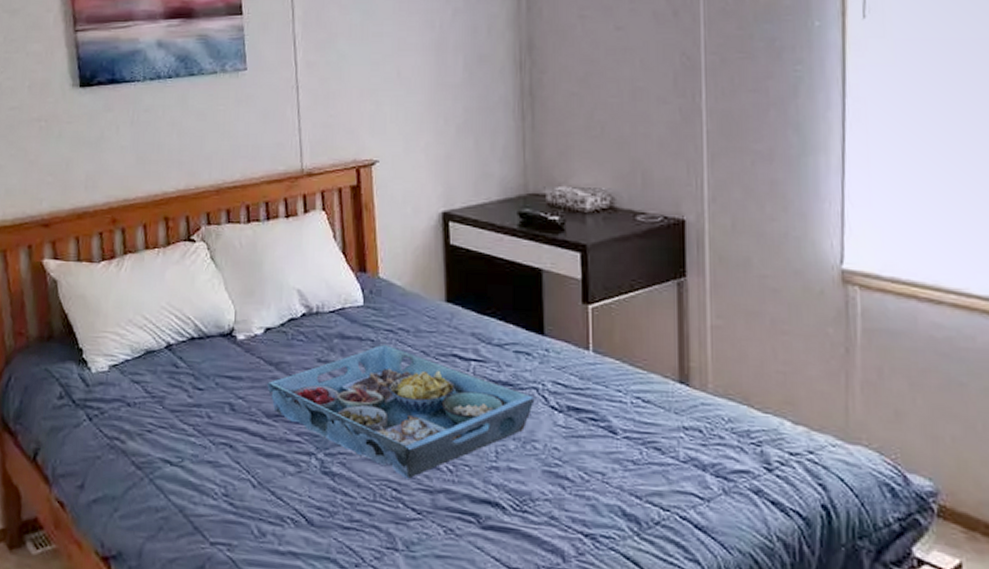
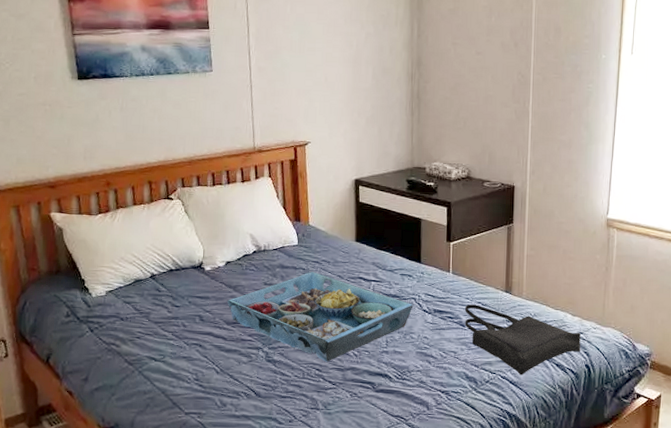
tote bag: none [616,399,811,517] -> present [464,304,581,375]

